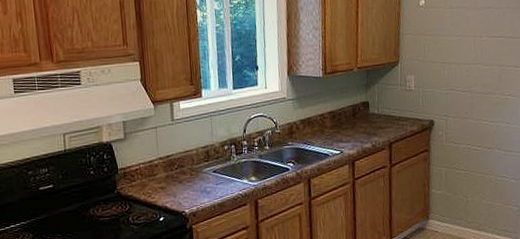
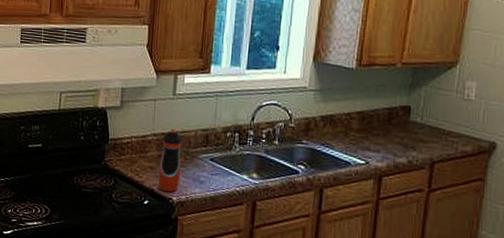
water bottle: none [168,150,189,206] -> present [158,129,182,192]

